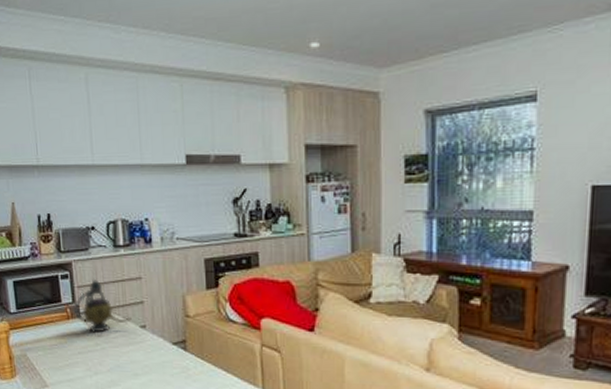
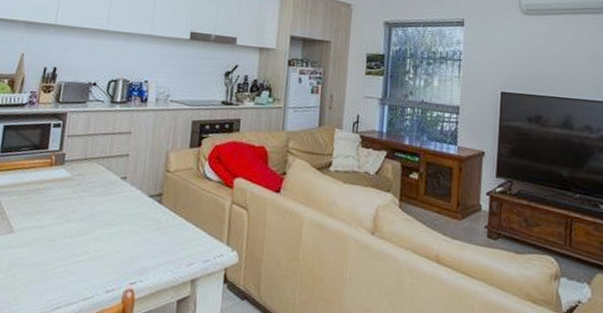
teapot: present [73,280,132,333] -> none [58,130,114,182]

